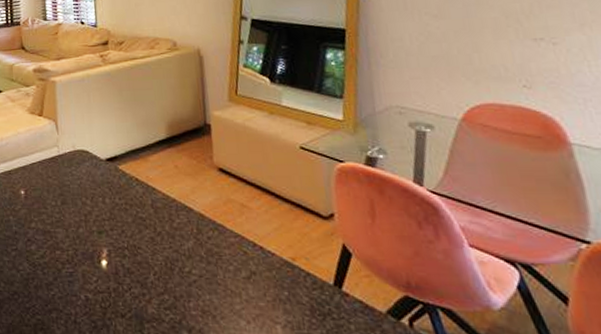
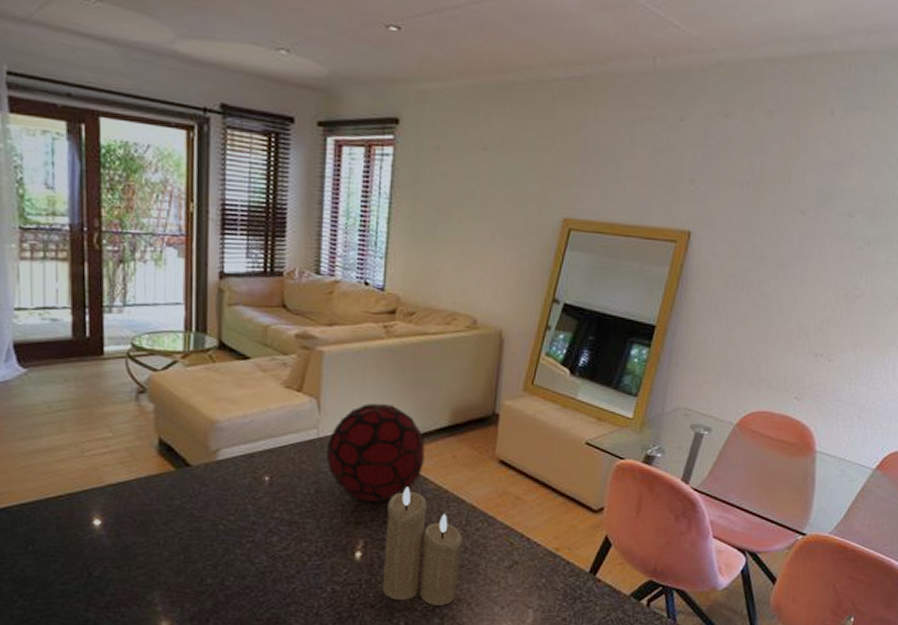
decorative orb: none [67,122,150,213] -> present [327,403,425,503]
candle: none [124,197,200,317] -> present [382,487,463,606]

